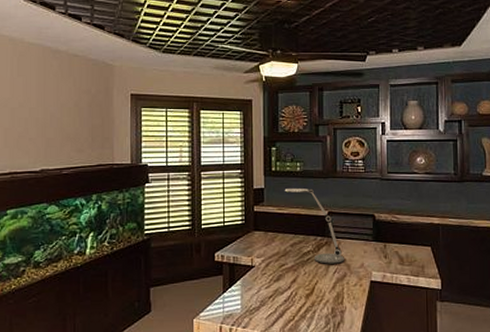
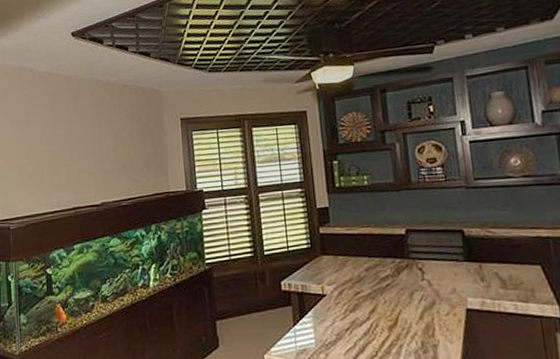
desk lamp: present [284,188,344,264] -> none [352,204,431,290]

